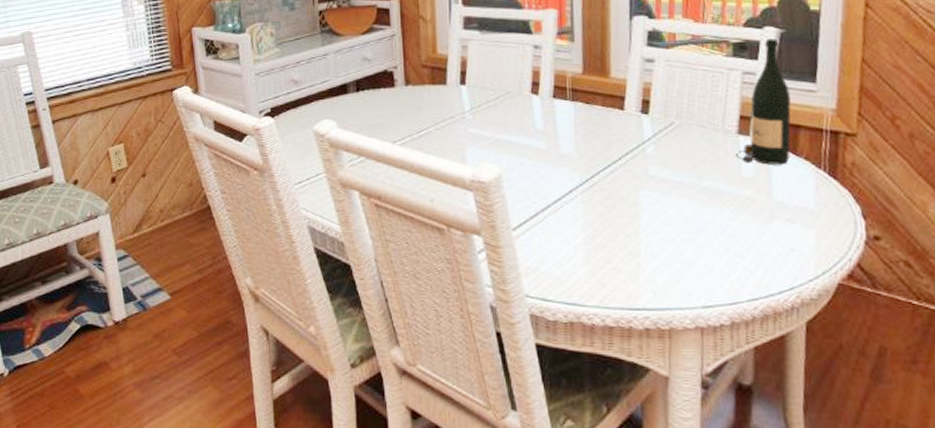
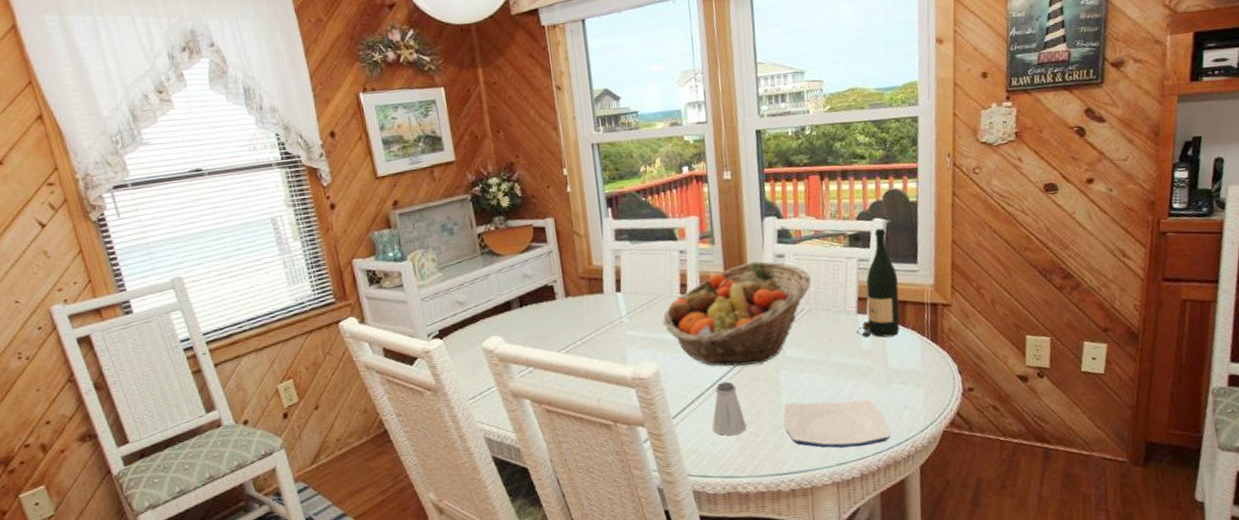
fruit basket: none [509,64,685,181] -> present [662,261,812,367]
saltshaker: none [557,196,597,257] -> present [712,381,746,436]
plate: none [641,228,770,290] -> present [783,399,890,448]

